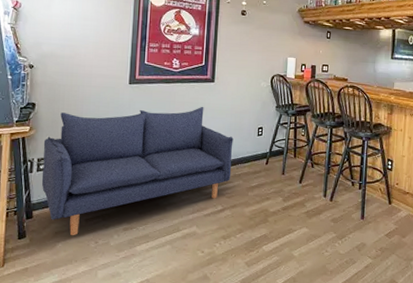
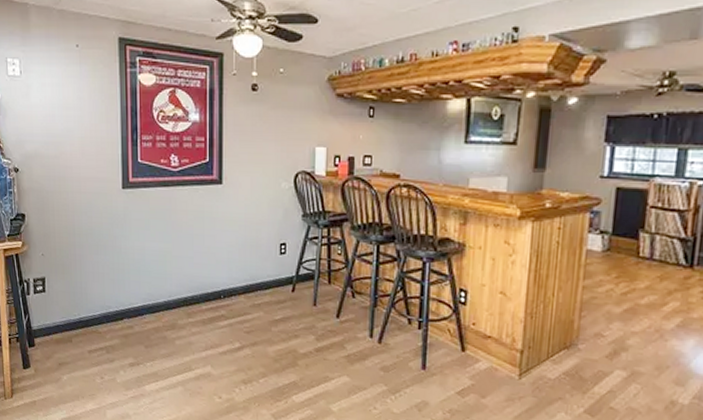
sofa: present [41,106,234,236] -> none [37,215,250,369]

